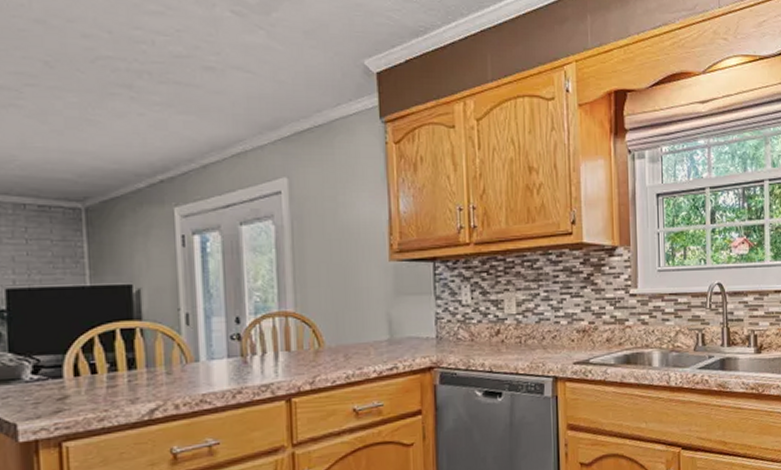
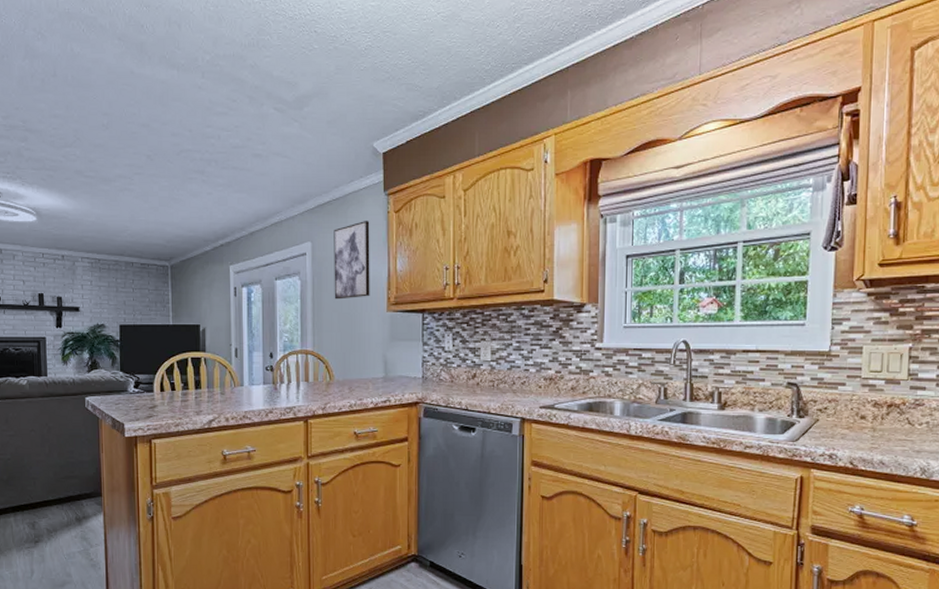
wall art: none [317,153,367,248] -> present [334,221,370,300]

